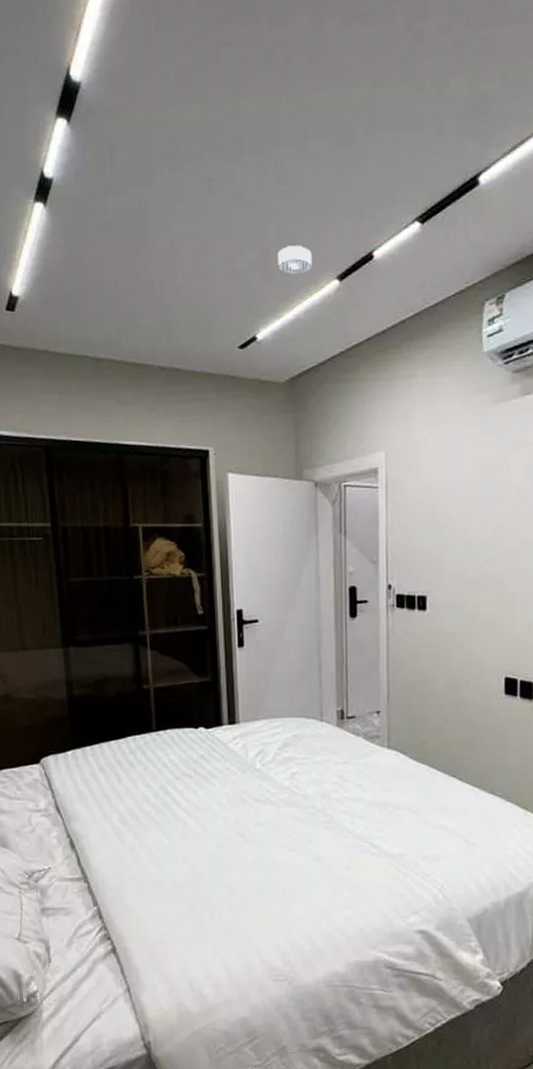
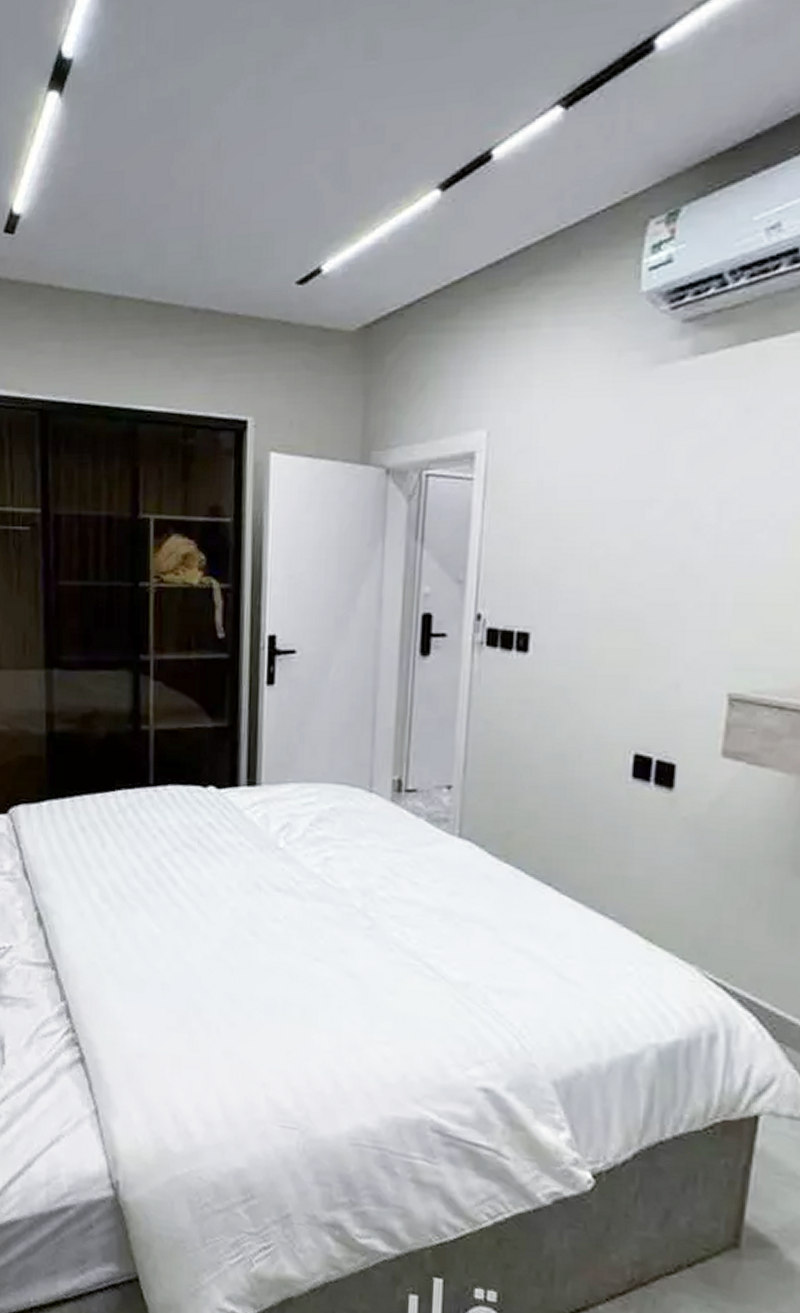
smoke detector: present [278,245,312,274] -> none [358,142,406,183]

